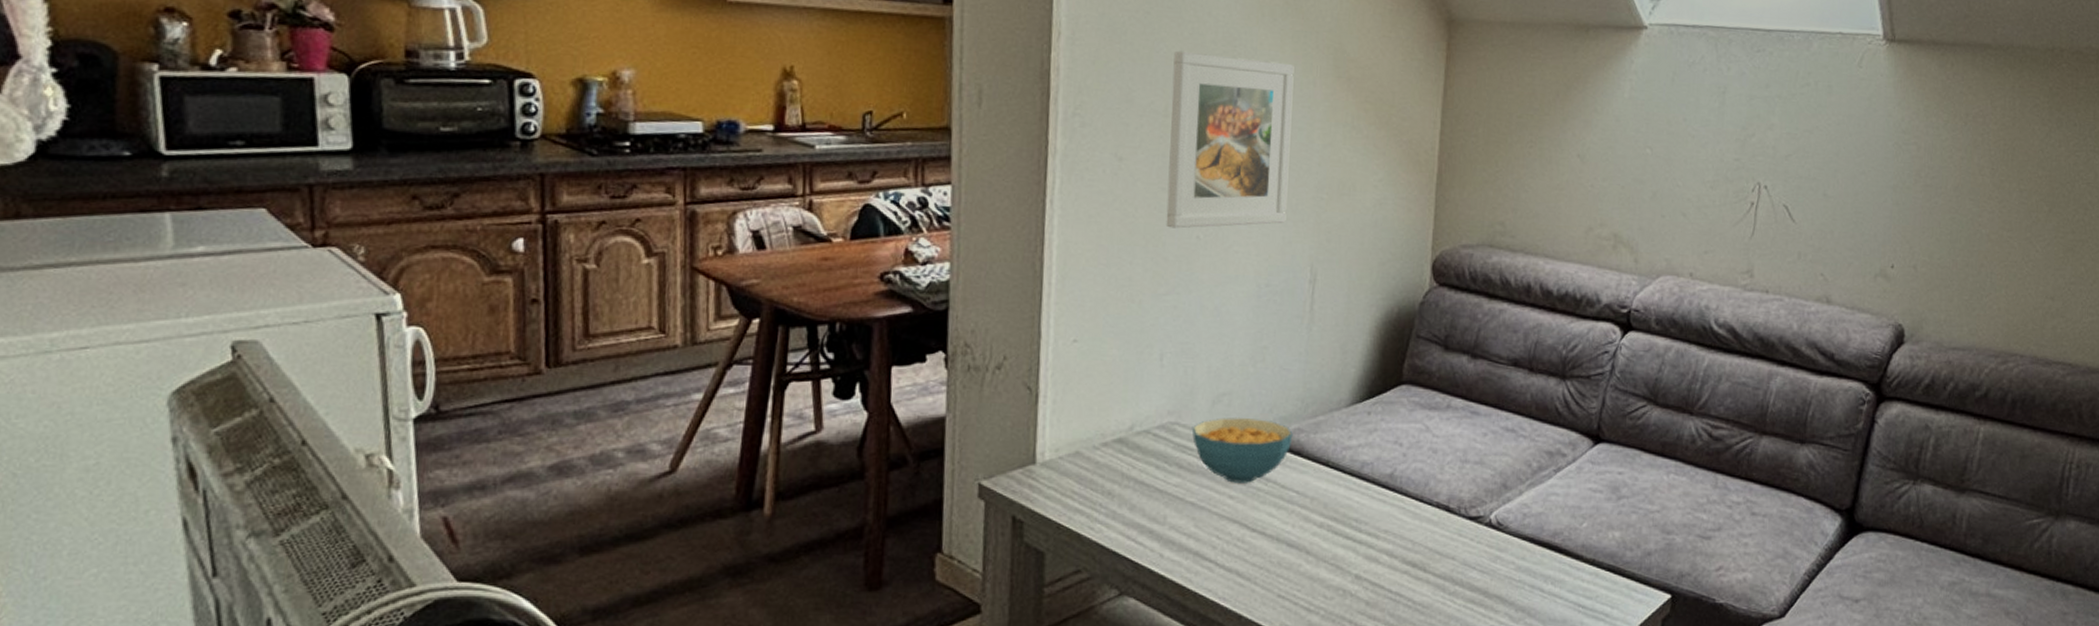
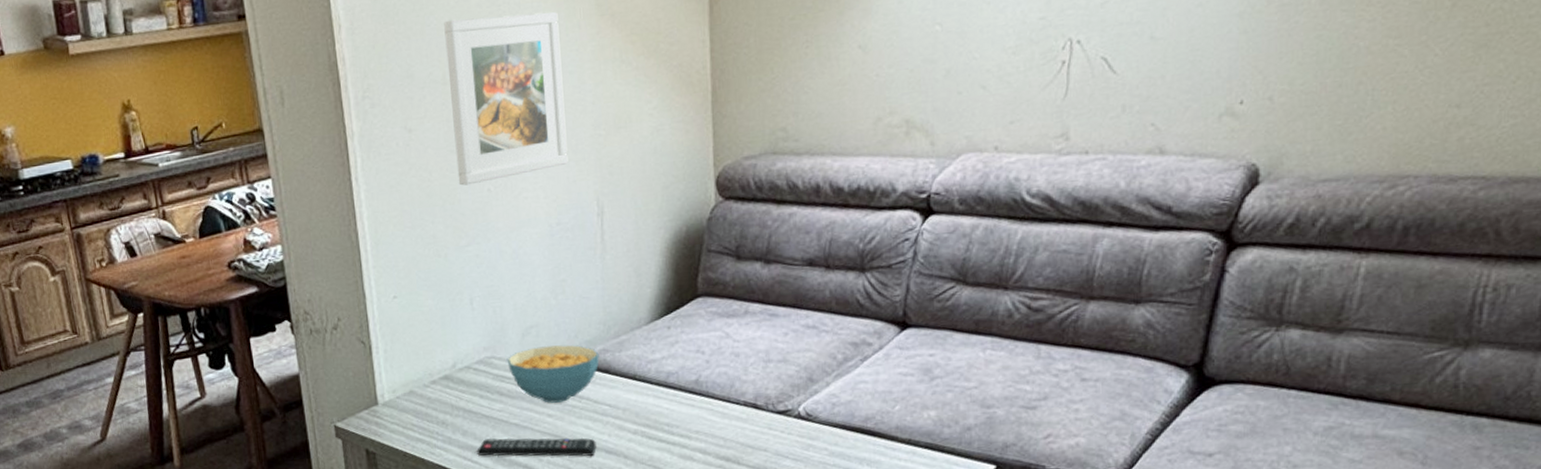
remote control: none [1143,516,1278,548] -> present [477,437,597,457]

